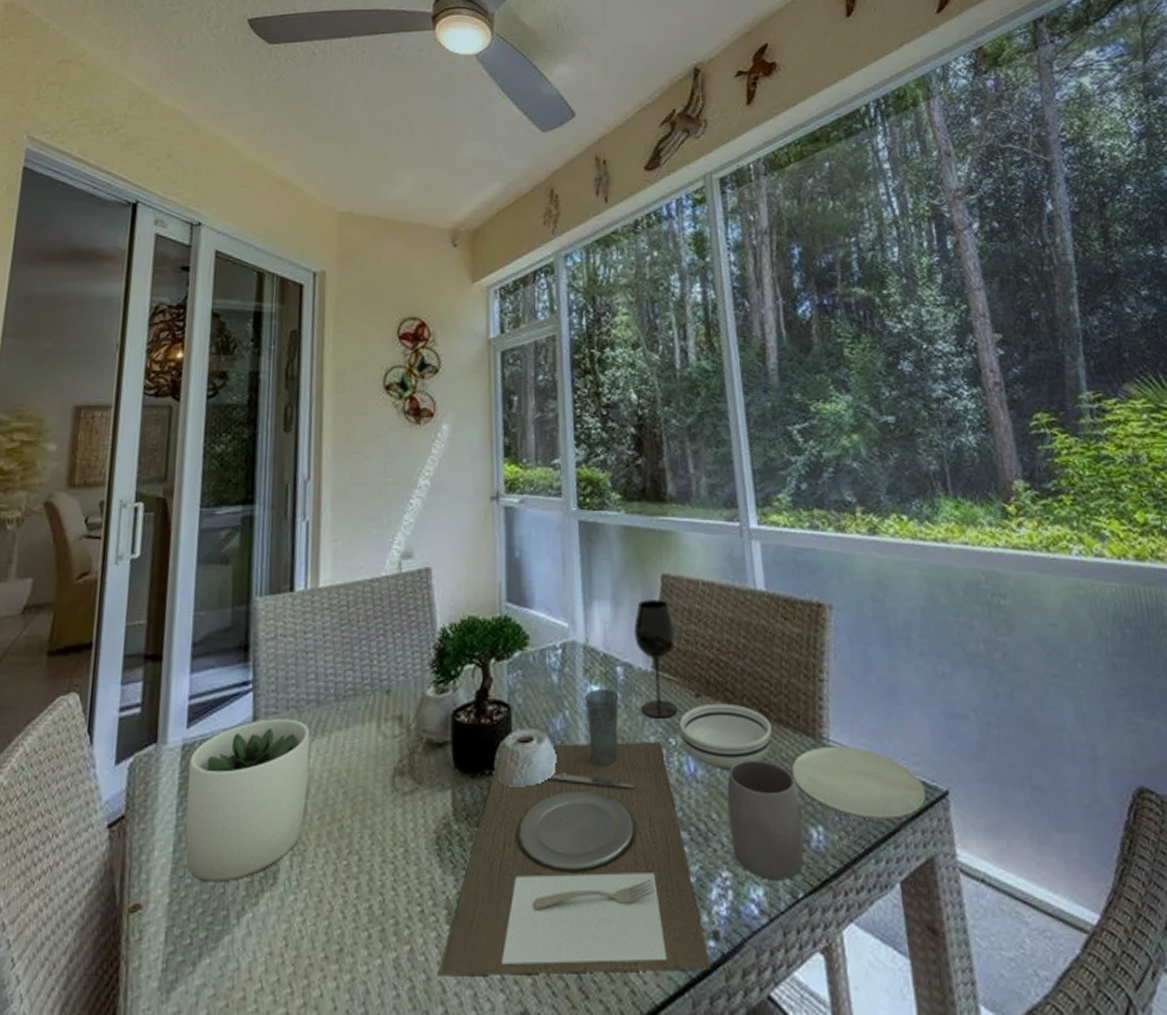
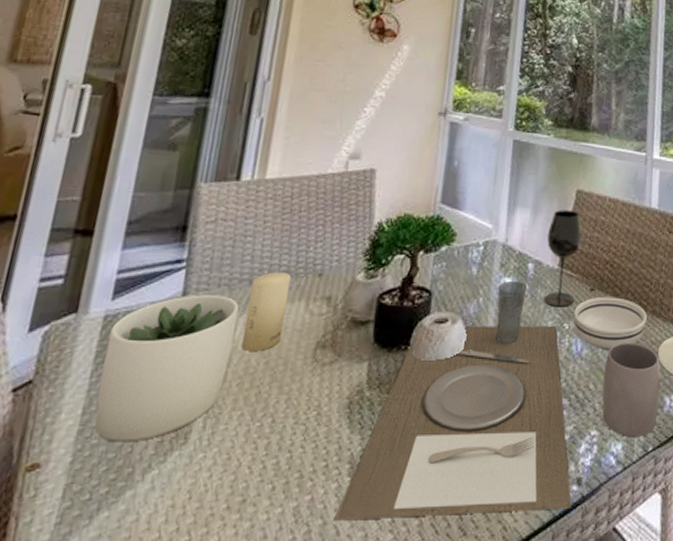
candle: none [317,691,358,781] -> present [240,272,291,352]

